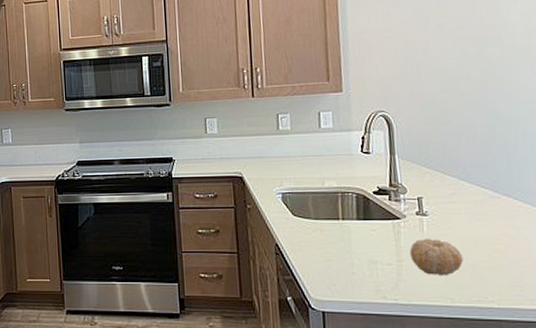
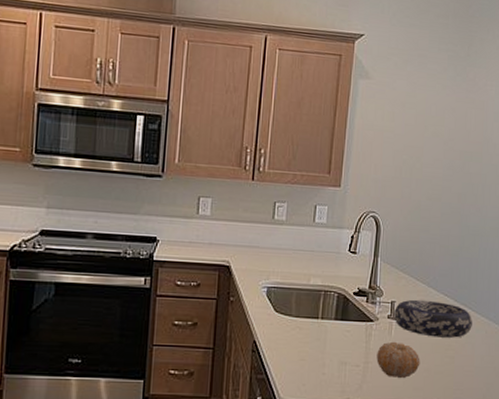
decorative bowl: none [423,193,522,232] -> present [394,299,472,338]

